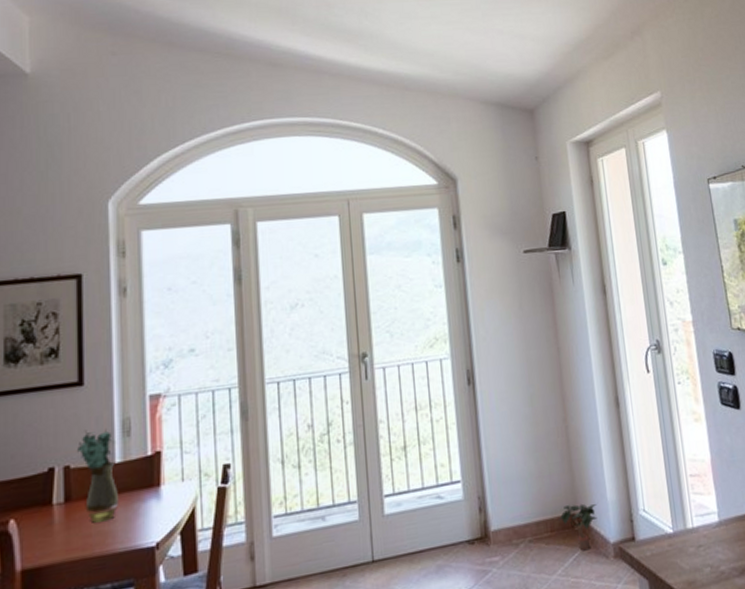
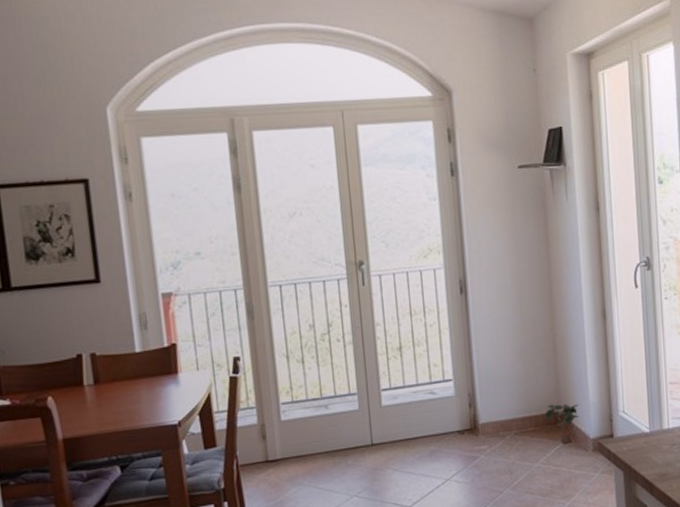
vase: present [77,429,120,523] -> none [101,322,143,403]

